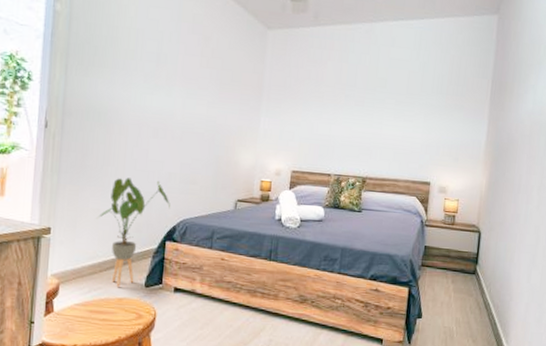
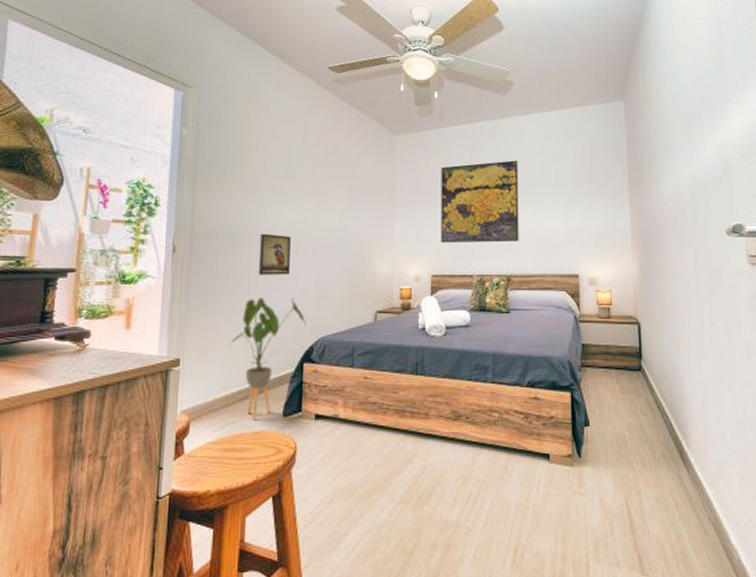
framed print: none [126,116,159,159] -> present [258,233,291,275]
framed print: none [303,65,386,146] -> present [441,160,519,243]

